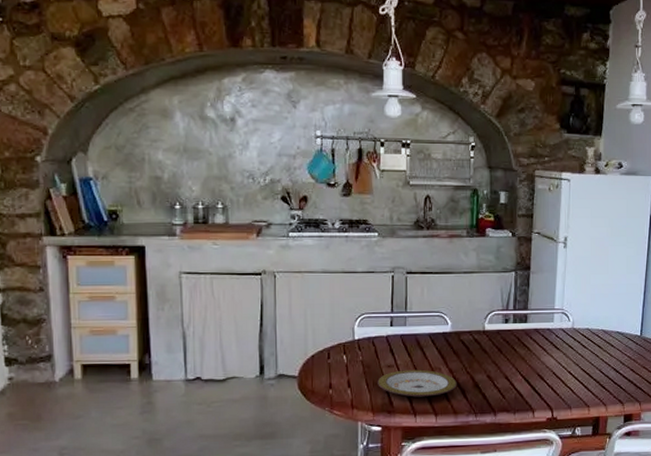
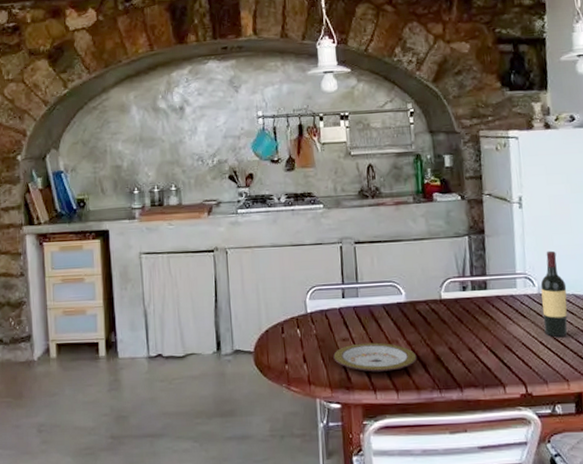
wine bottle: none [574,289,597,367] -> present [540,250,568,337]

